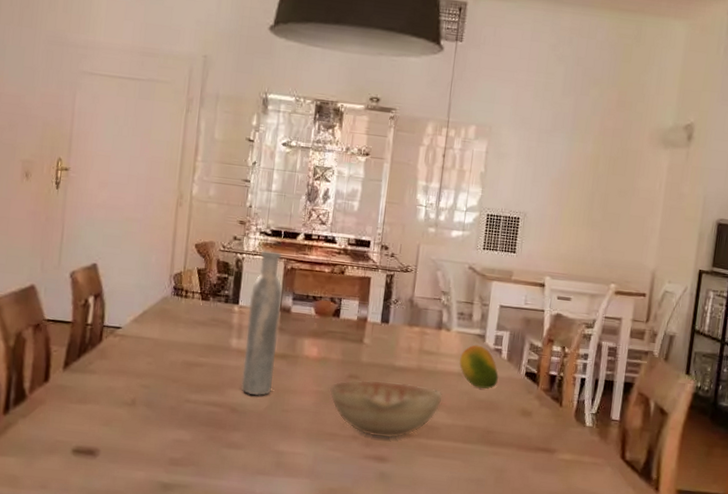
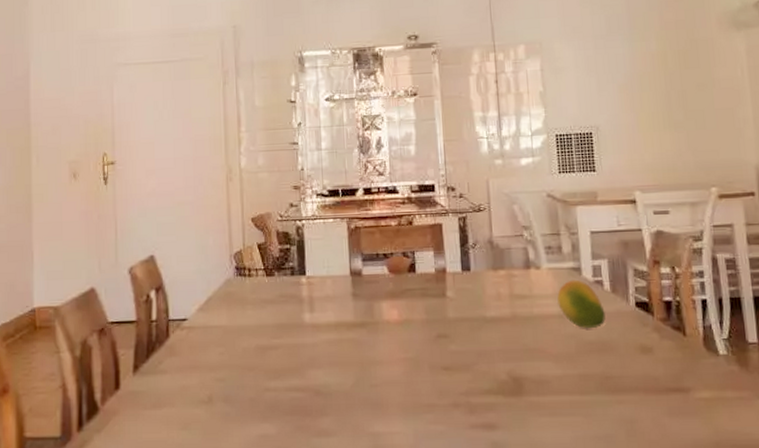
bottle: present [241,250,283,395] -> none [316,212,355,372]
decorative bowl: present [329,379,444,439] -> none [418,334,548,403]

